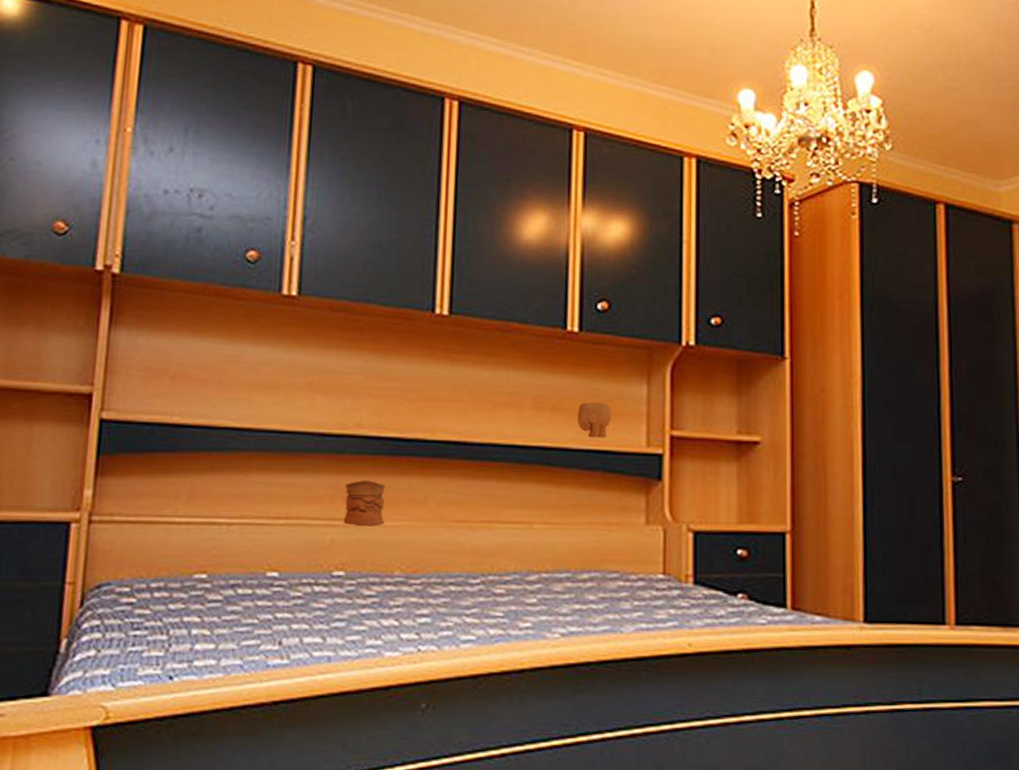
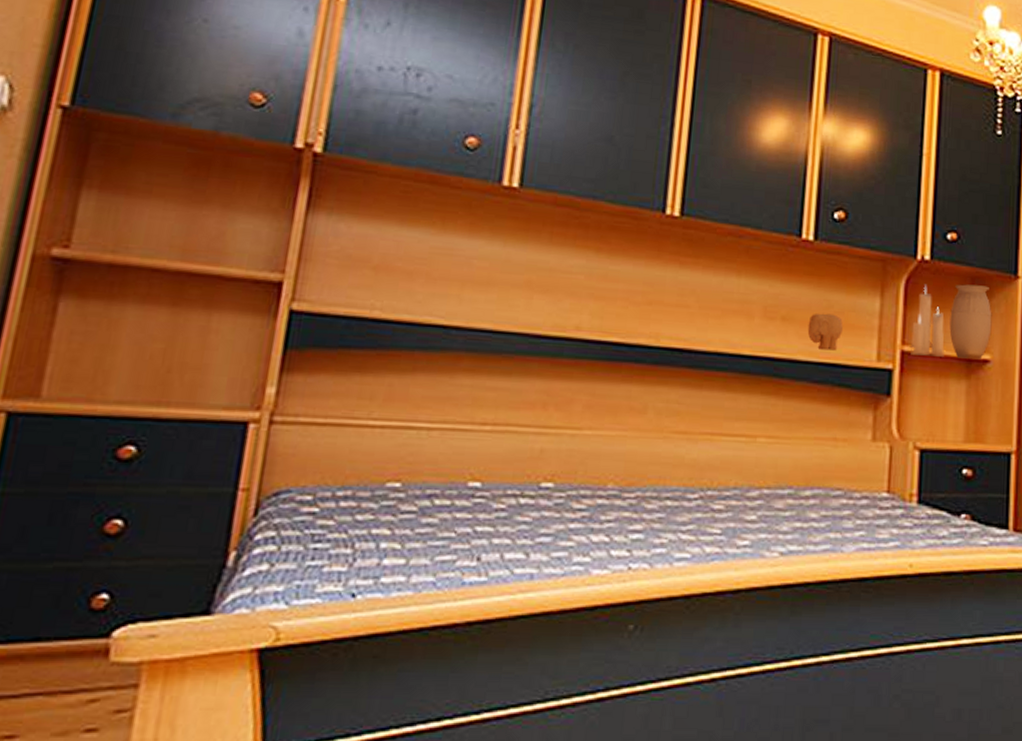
decorative box: present [343,480,386,526] -> none [555,386,603,436]
candle: none [680,370,713,442] -> present [910,285,945,358]
decorative vase: none [718,367,760,442] -> present [949,284,992,360]

